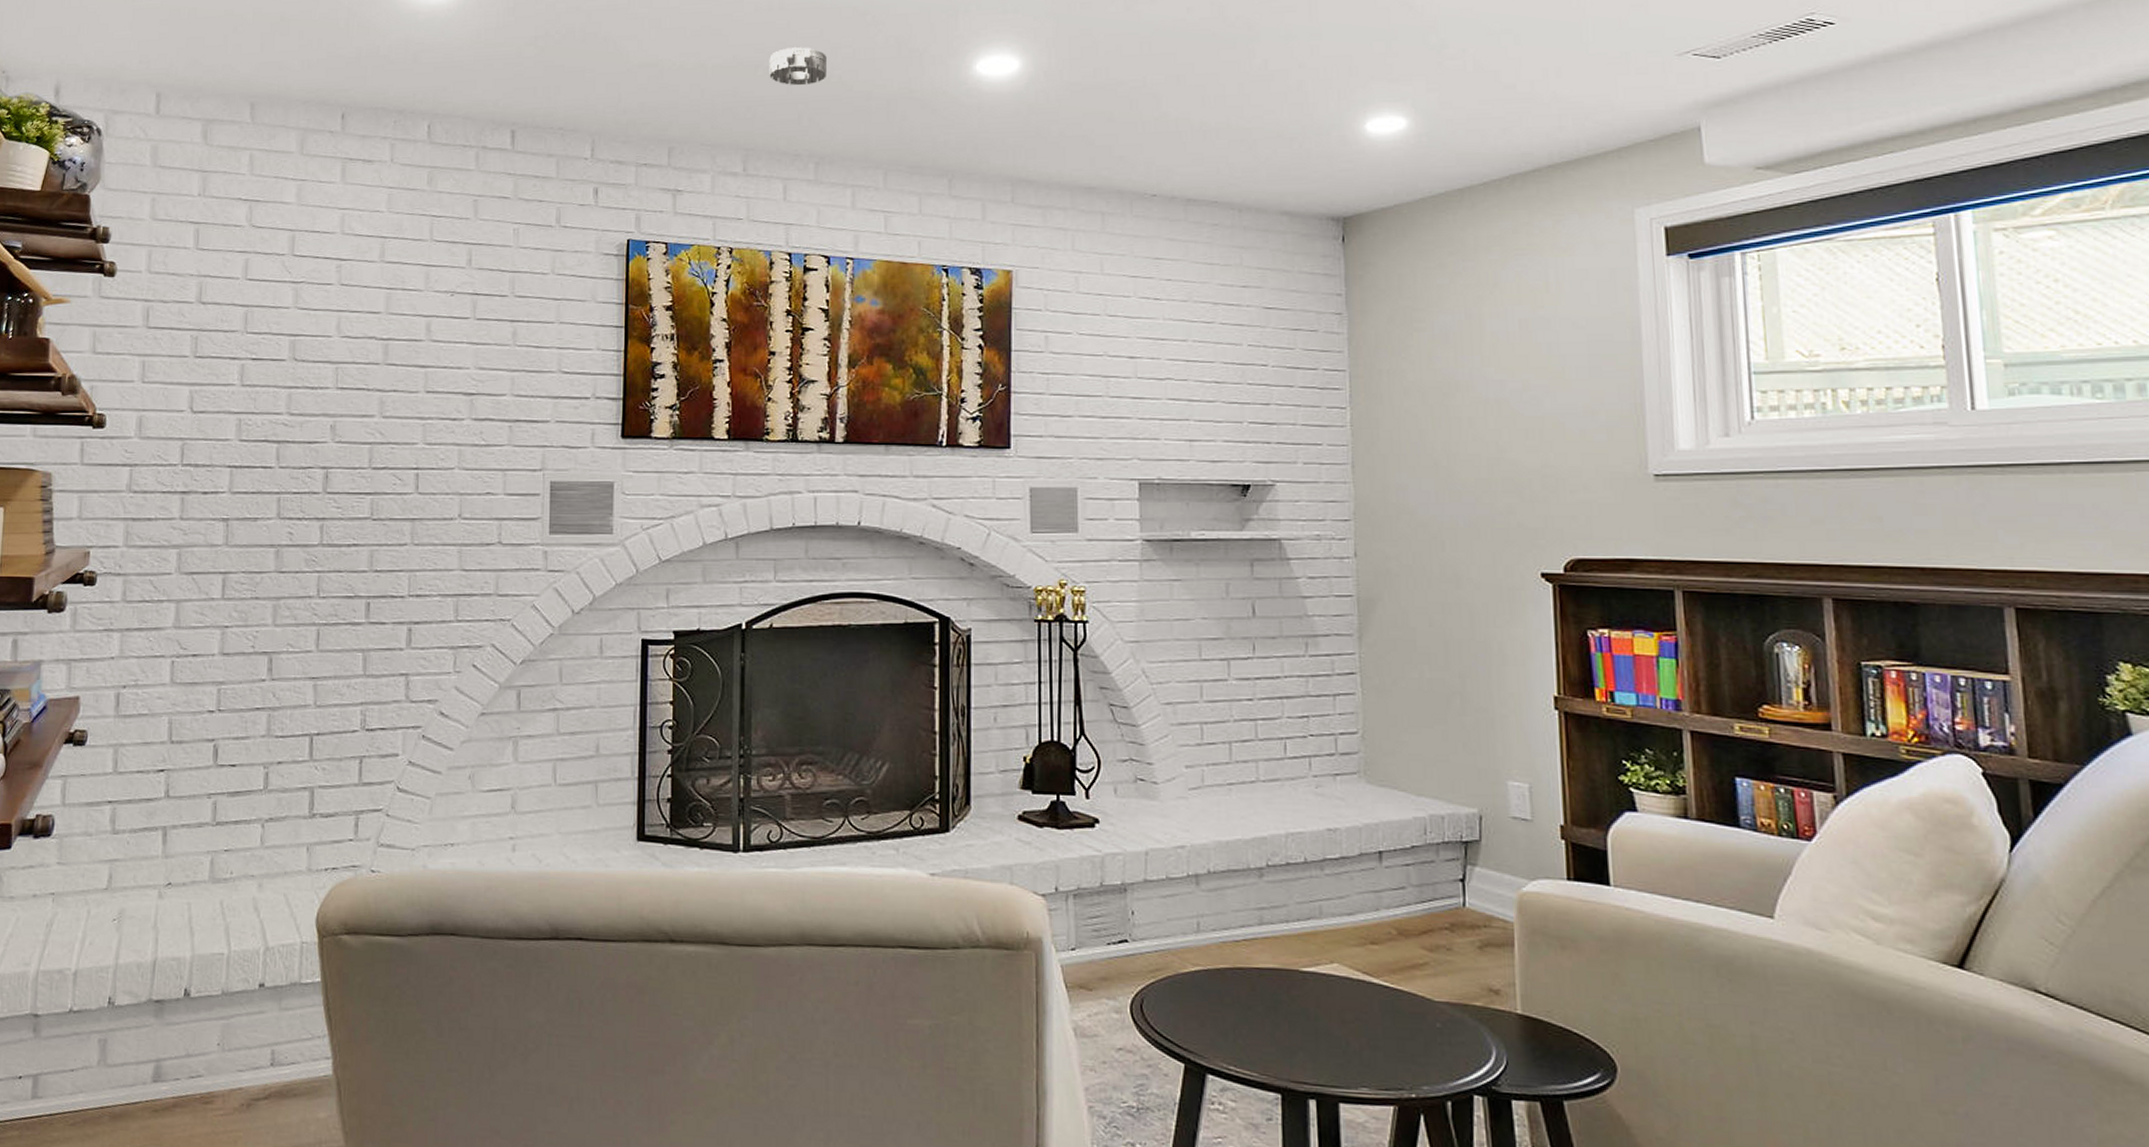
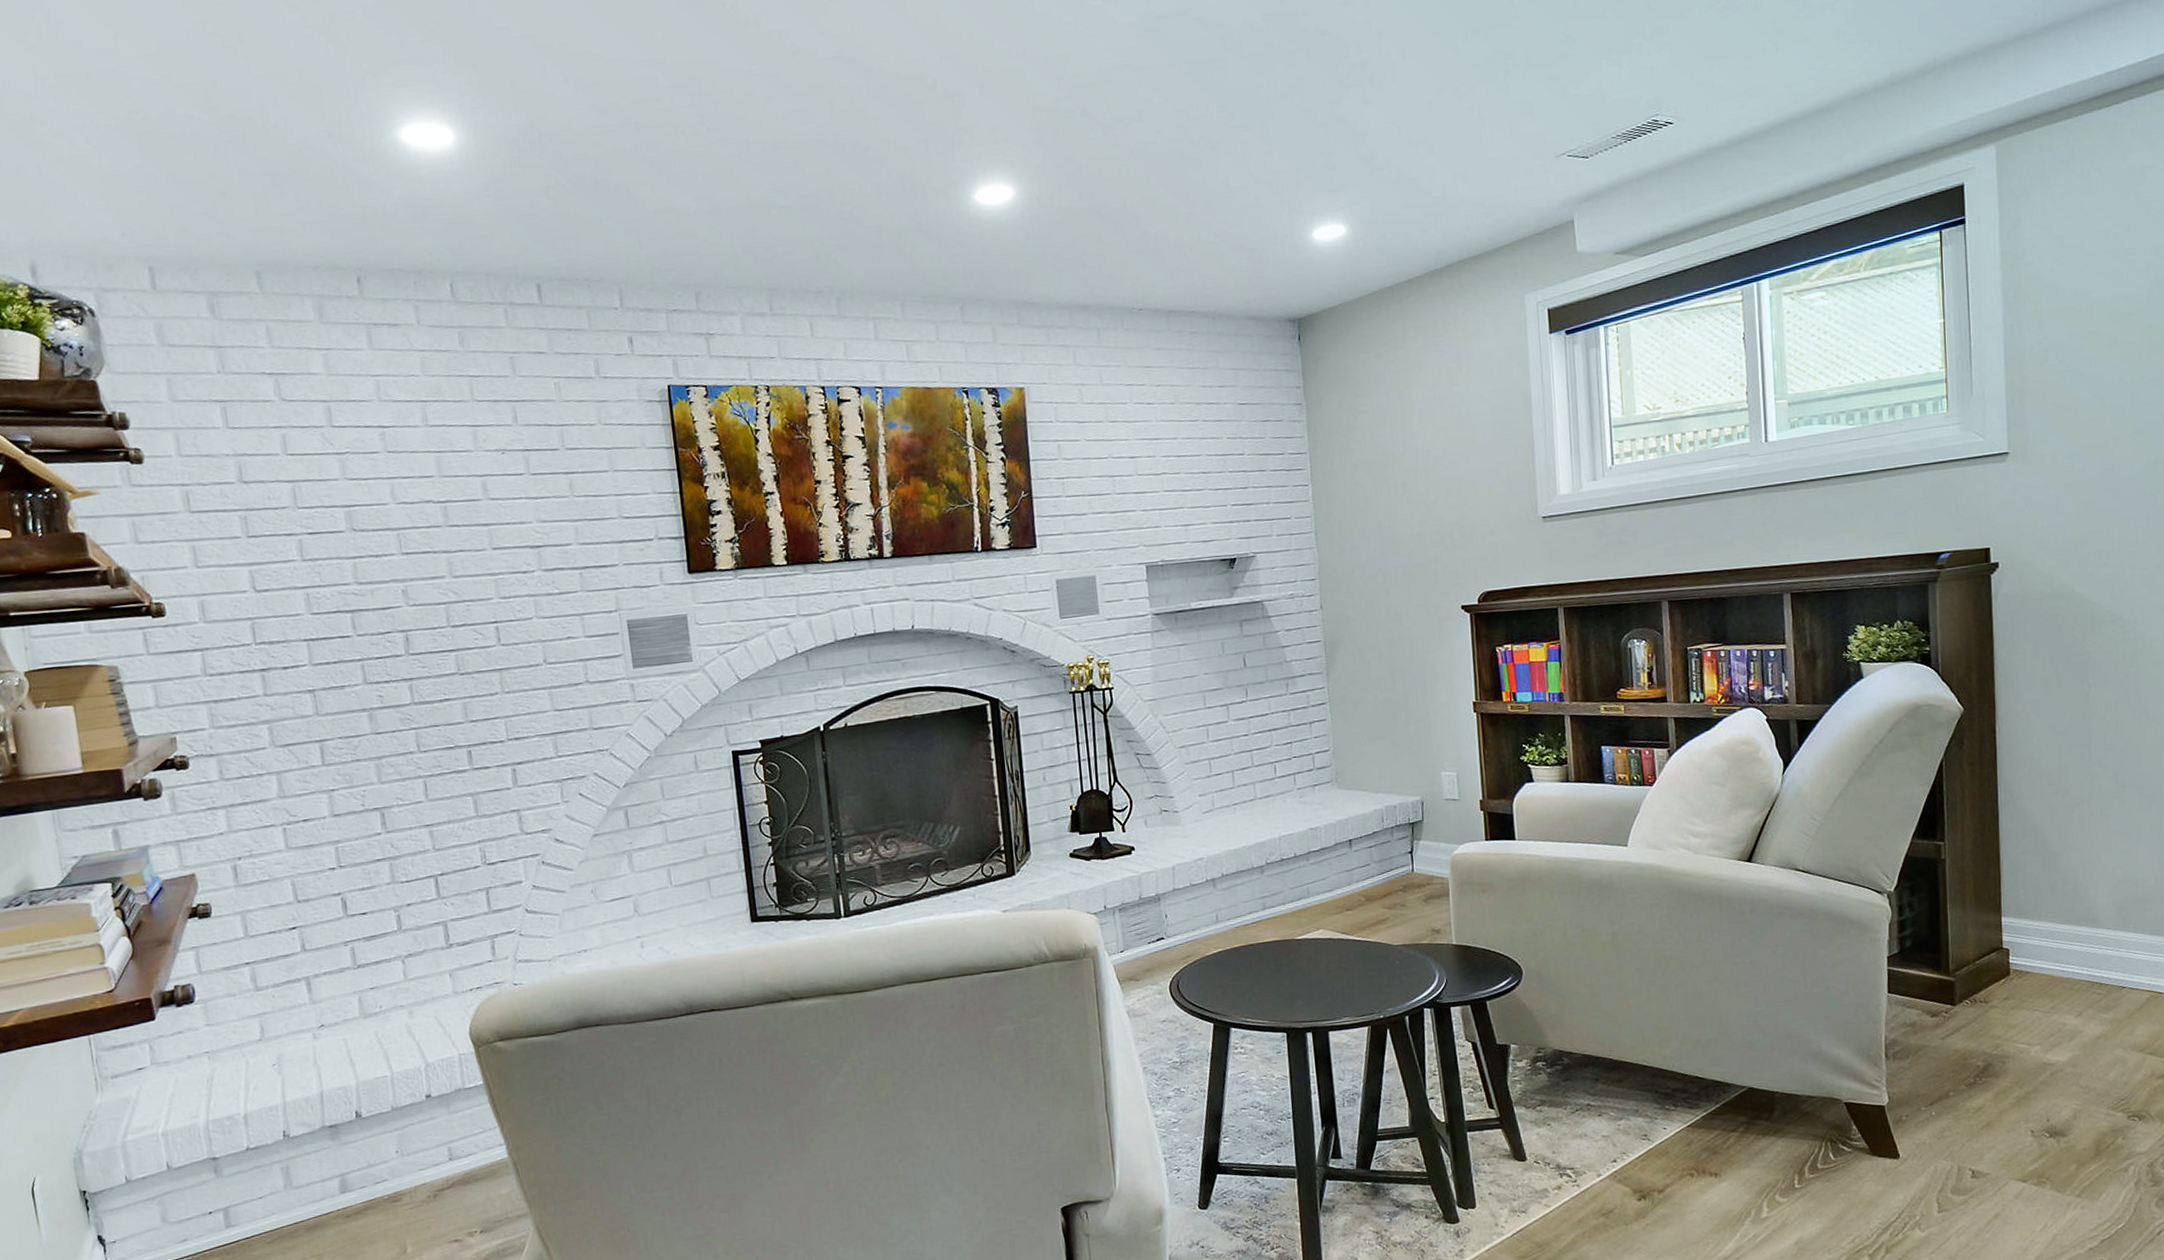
smoke detector: present [769,46,827,86] -> none [781,184,838,224]

